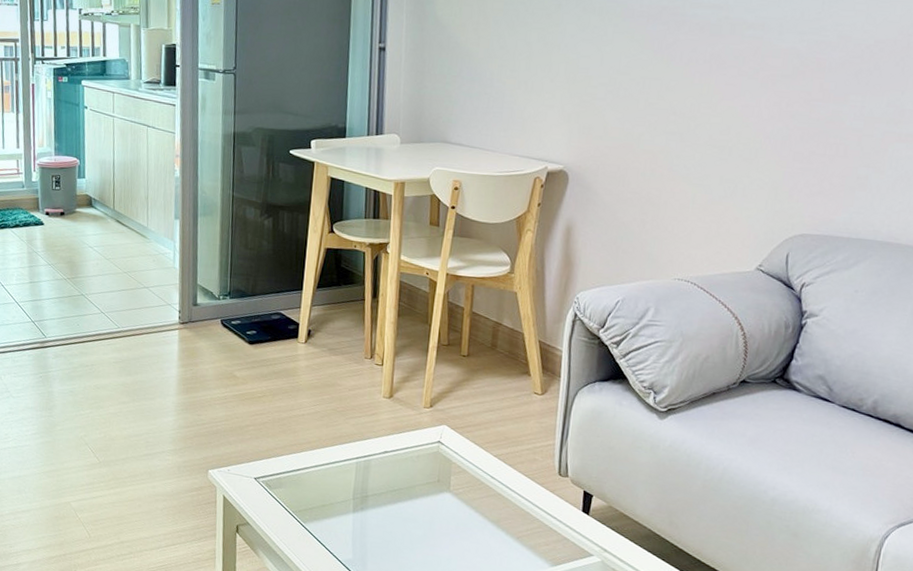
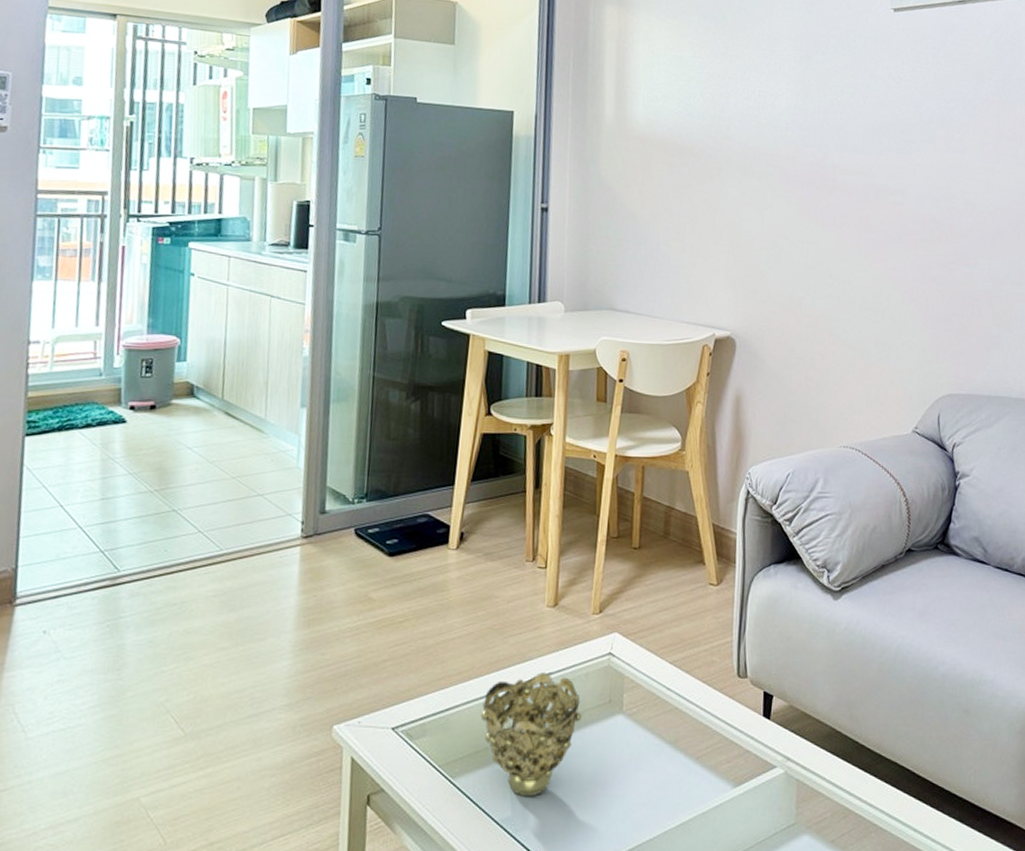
decorative bowl: none [326,450,413,547] -> present [480,672,582,797]

